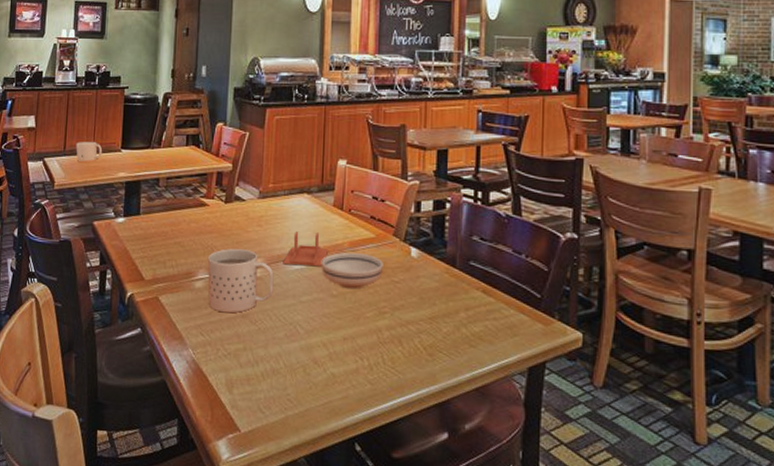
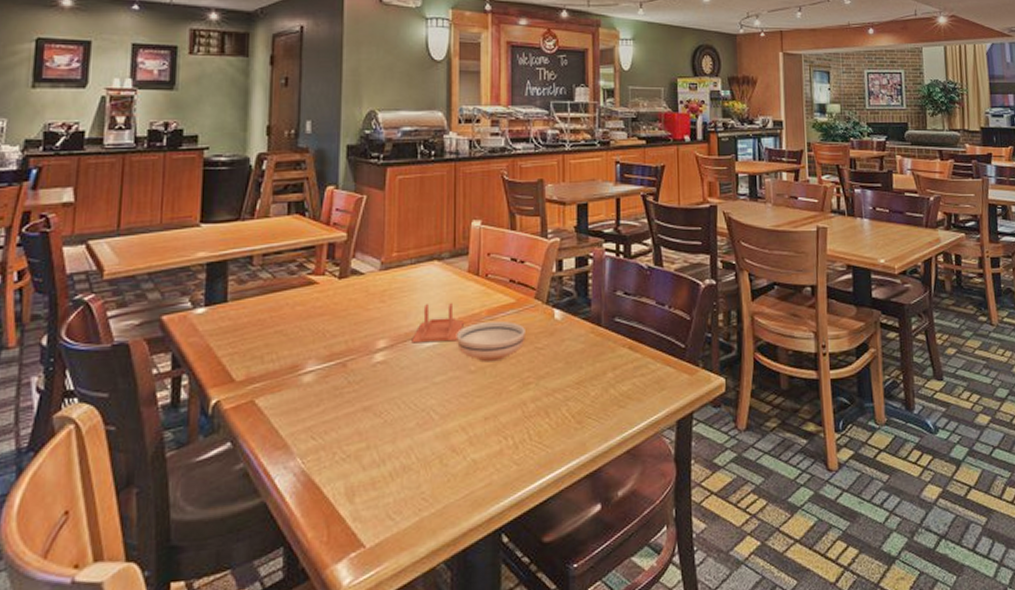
mug: present [76,141,103,163] -> none [135,215,174,244]
mug: present [207,248,274,314] -> none [318,330,401,409]

